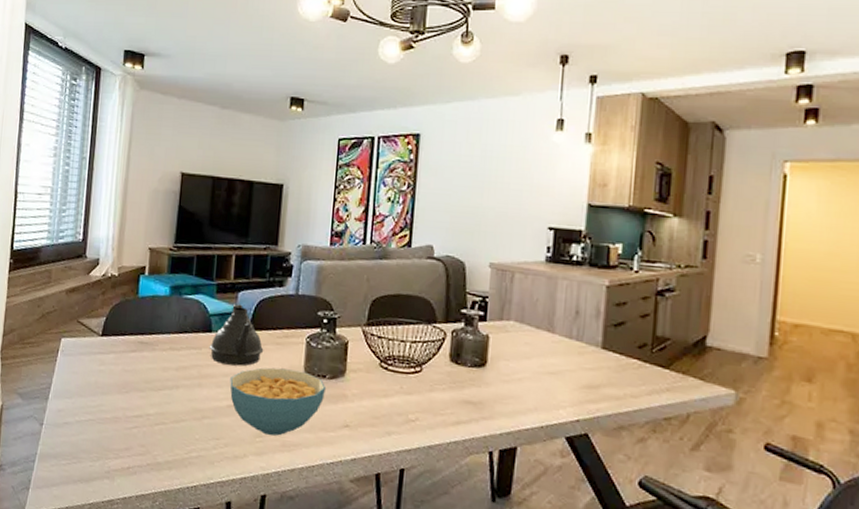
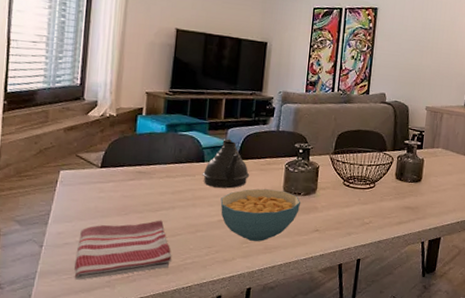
dish towel: none [73,401,176,468] -> present [74,220,172,280]

